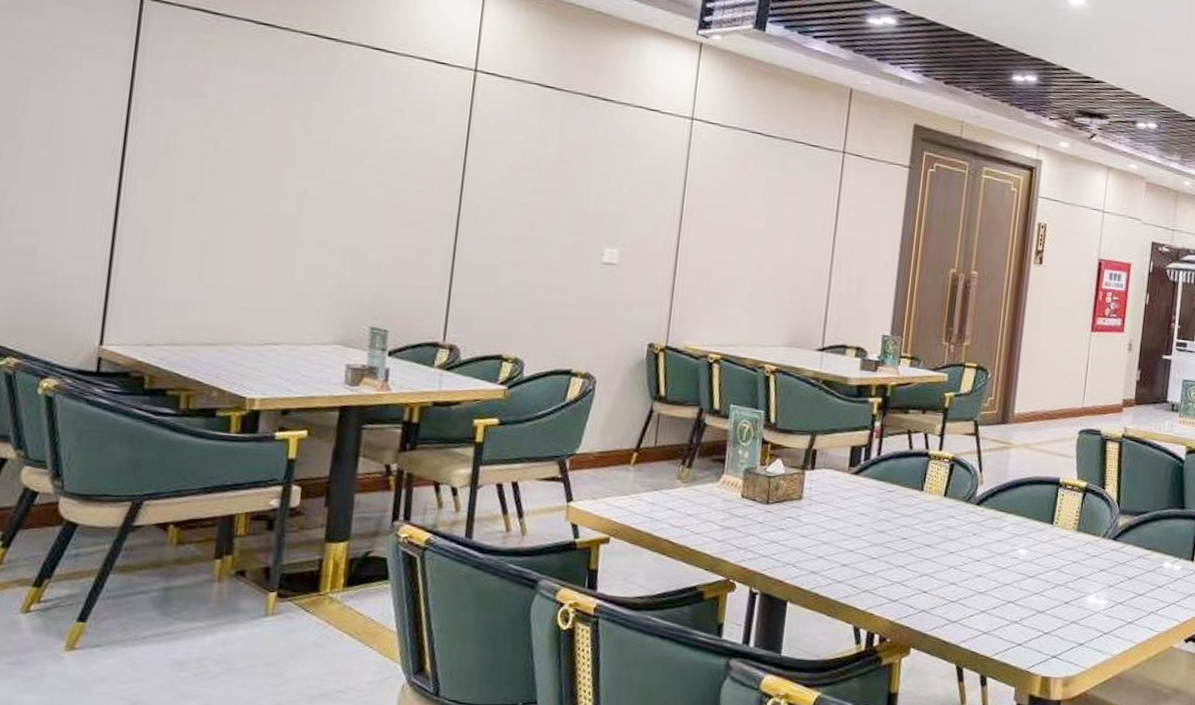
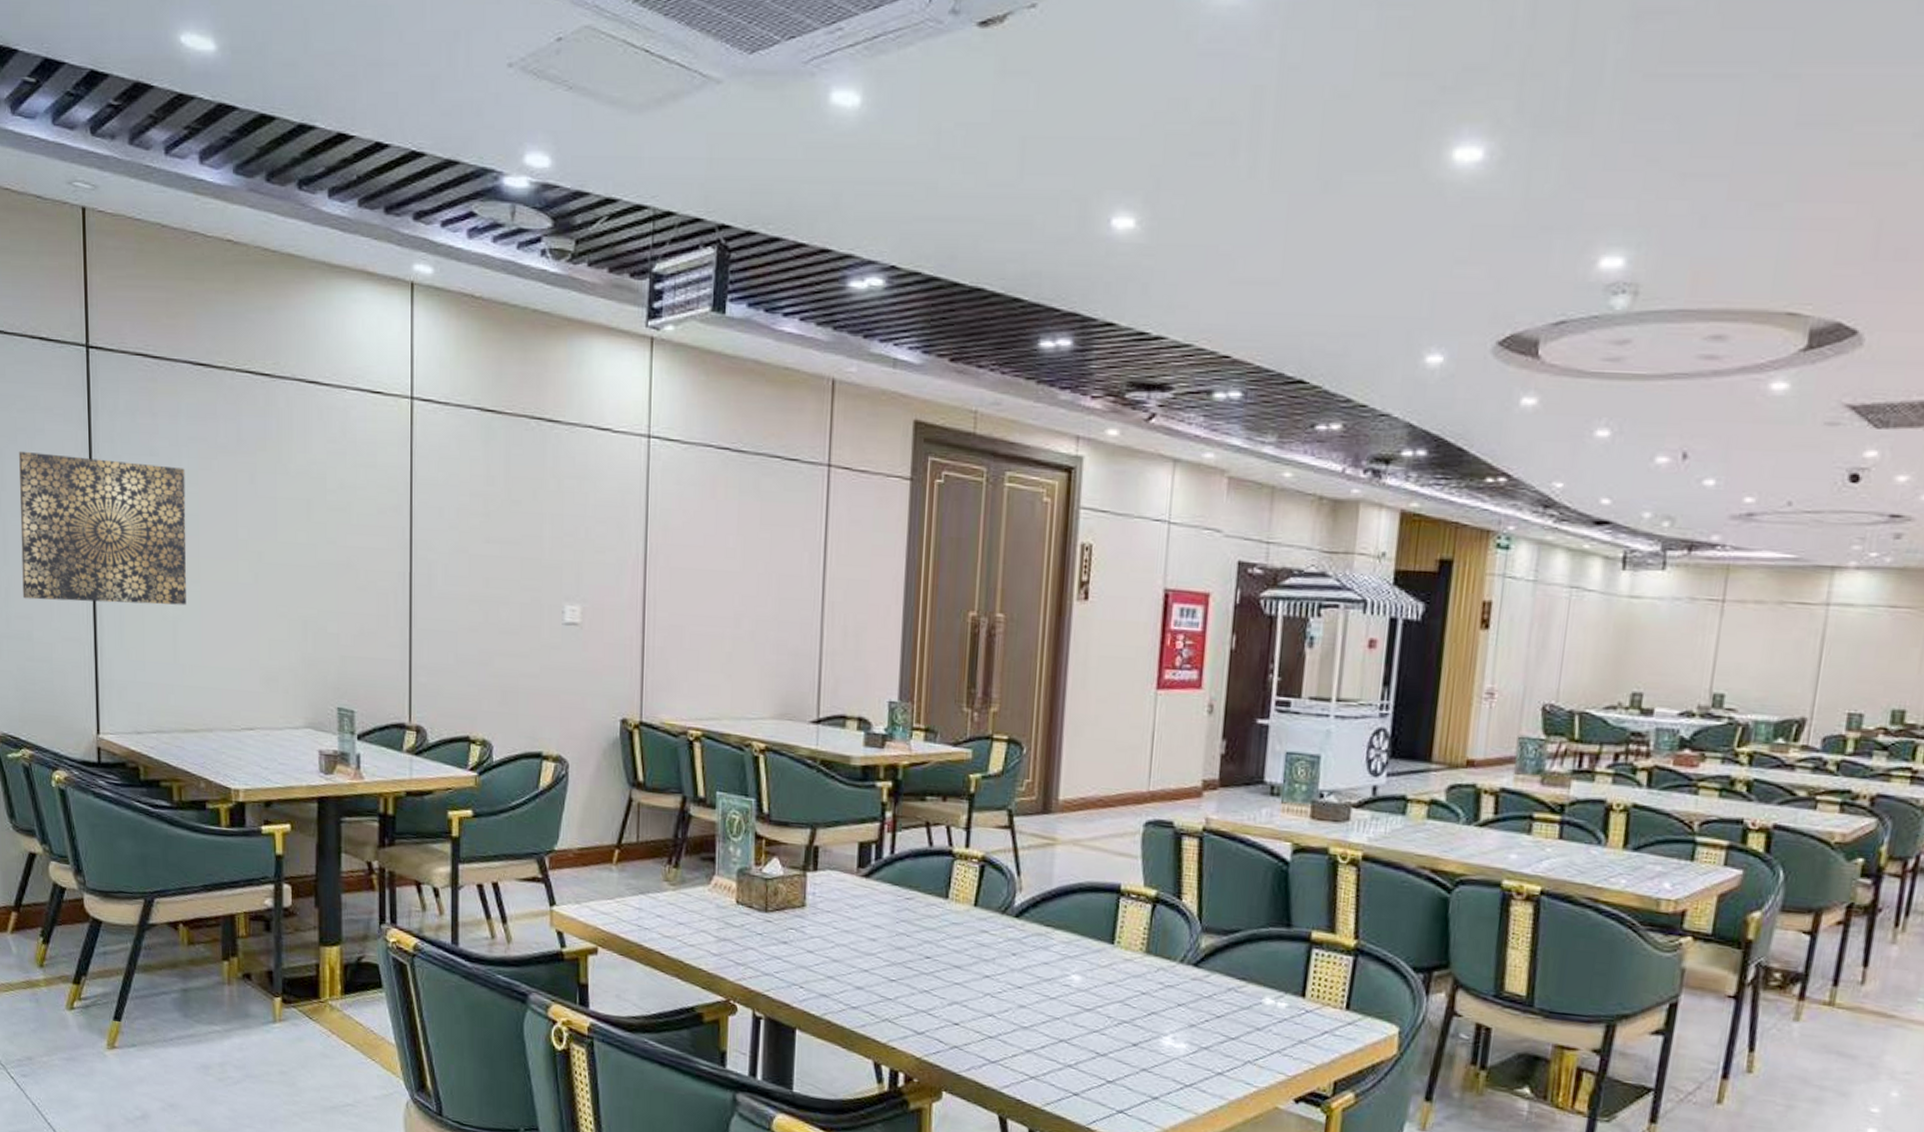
wall art: none [32,82,234,231] -> present [19,451,186,606]

